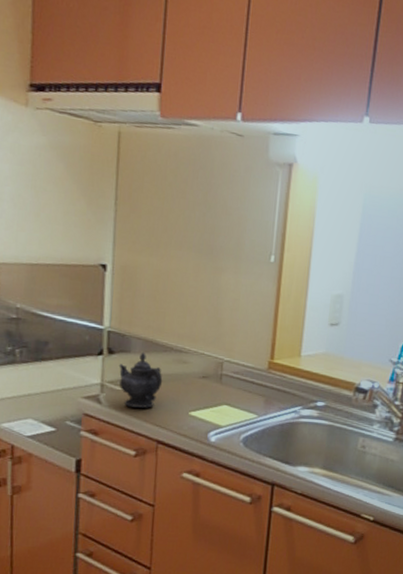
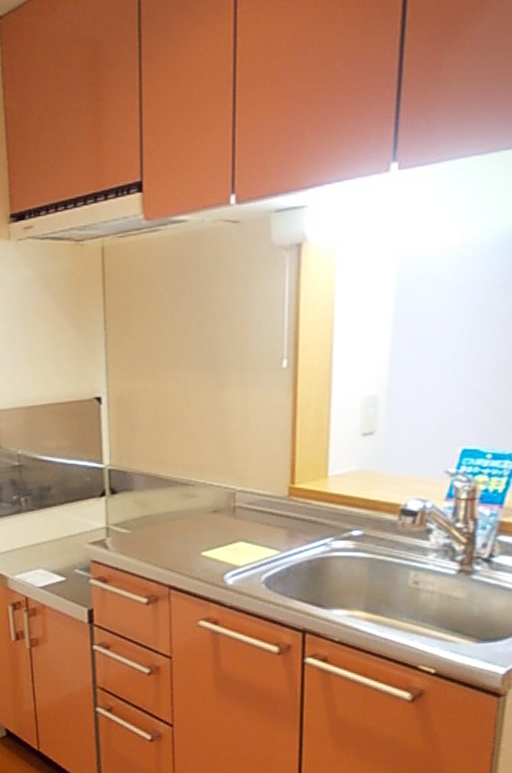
teapot: present [119,352,163,408] -> none [122,489,170,551]

